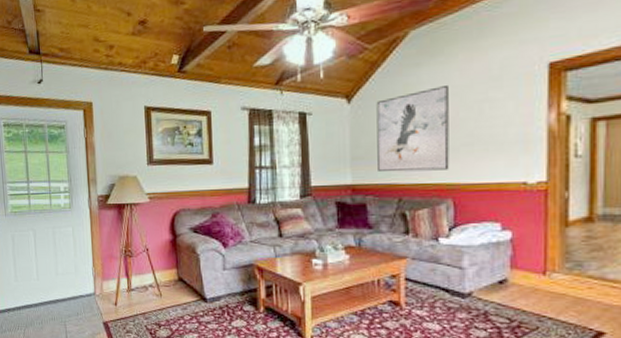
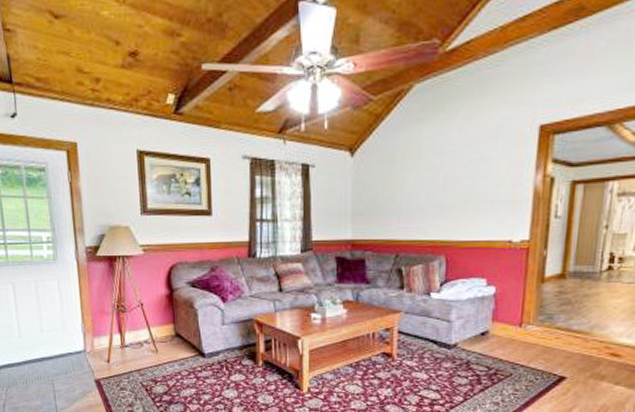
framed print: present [376,84,449,172] -> none [377,141,448,228]

